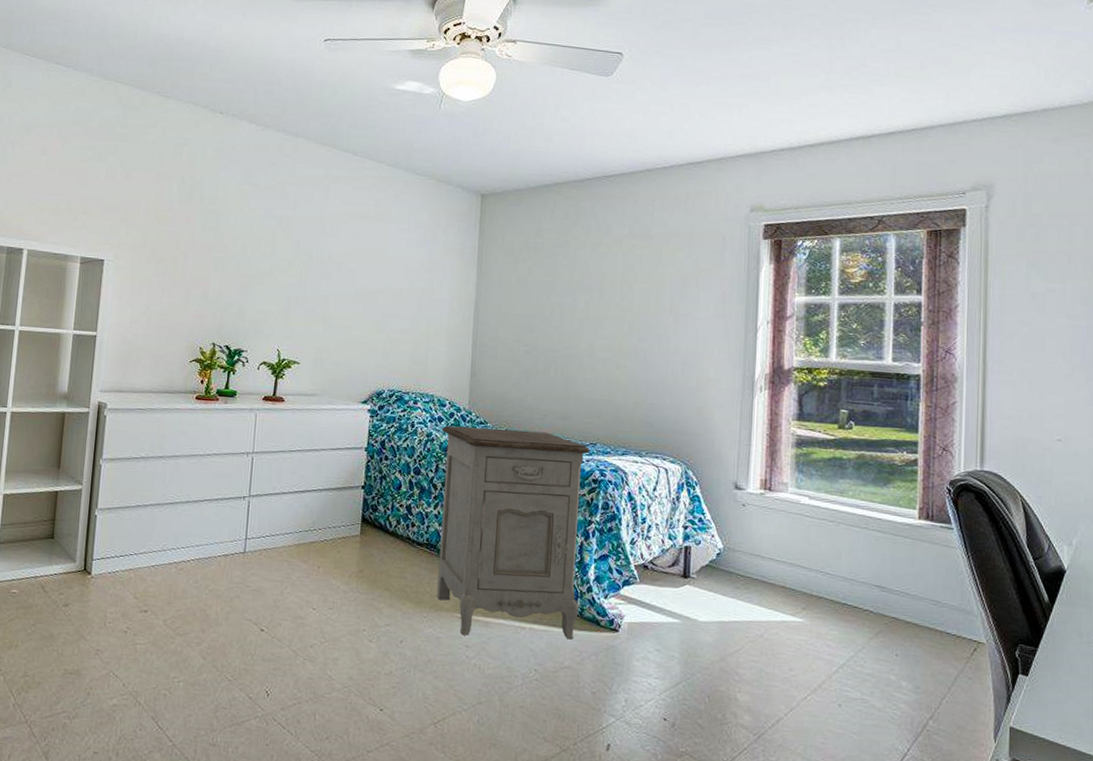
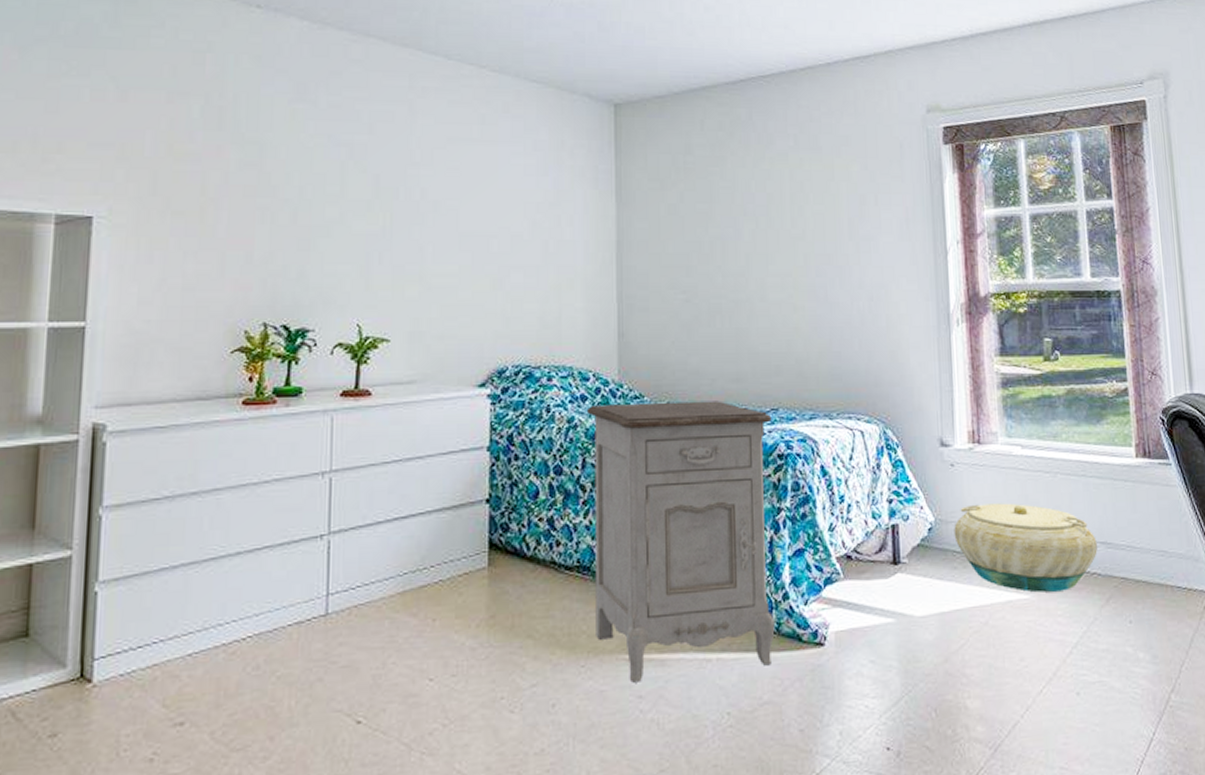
basket: none [739,539,872,621] -> present [954,503,1097,593]

